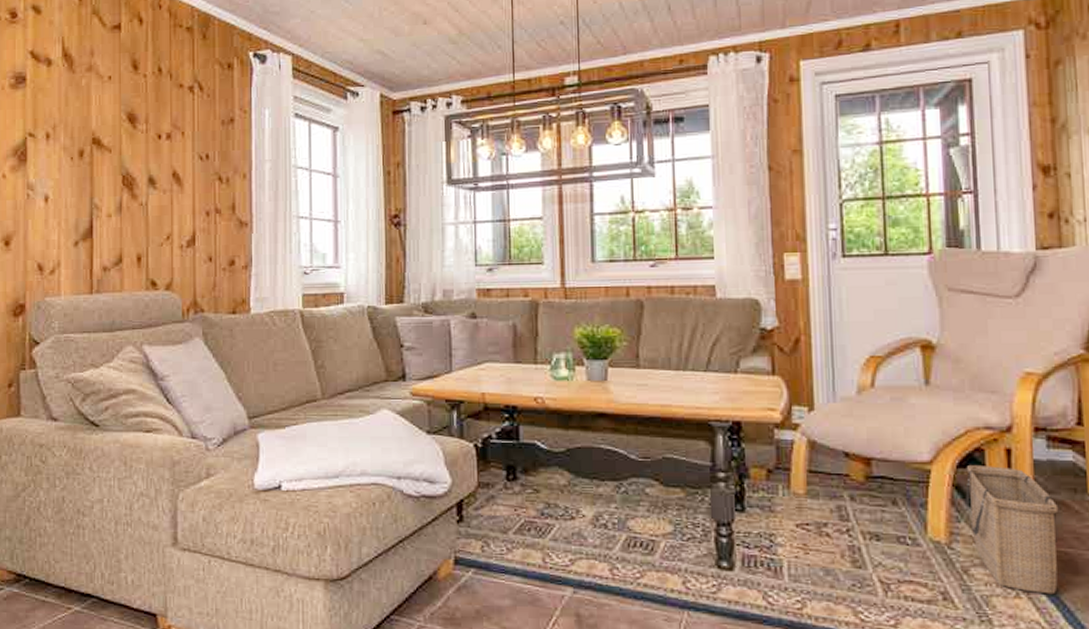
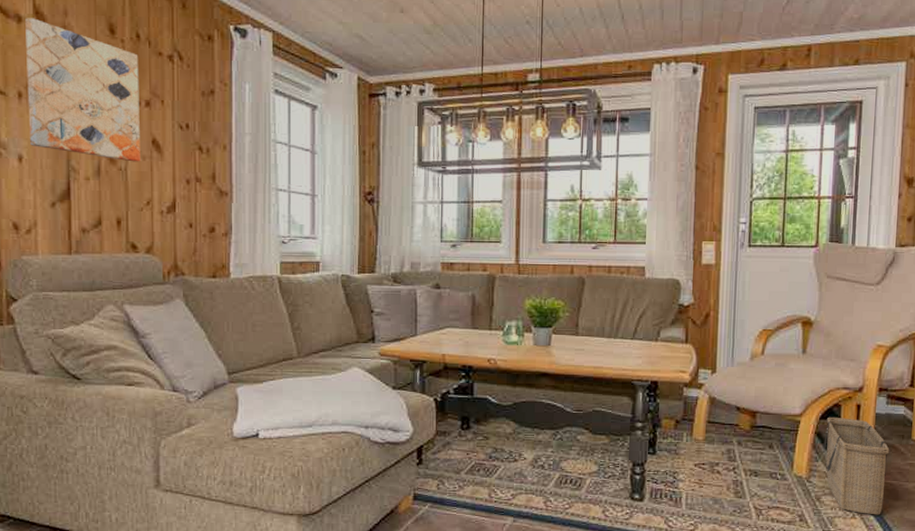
wall art: none [55,60,161,196] -> present [25,18,140,162]

